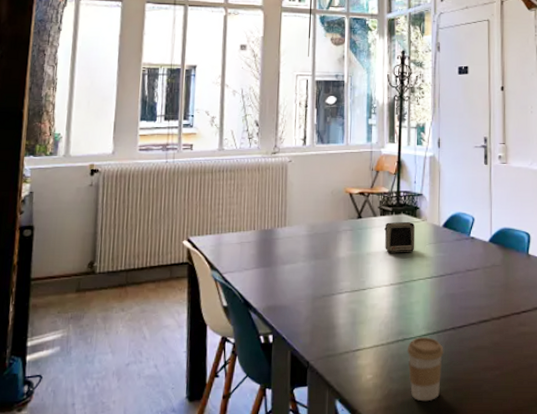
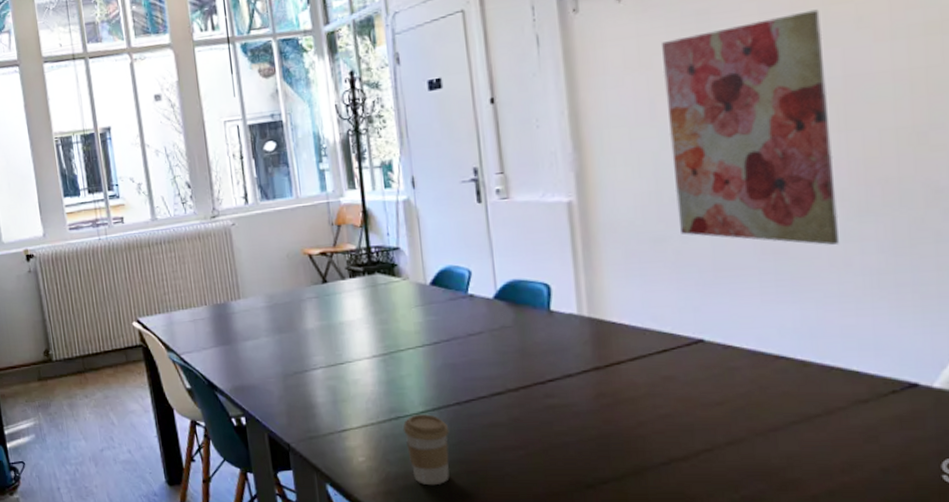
speaker: present [384,221,415,253] -> none [357,282,398,321]

